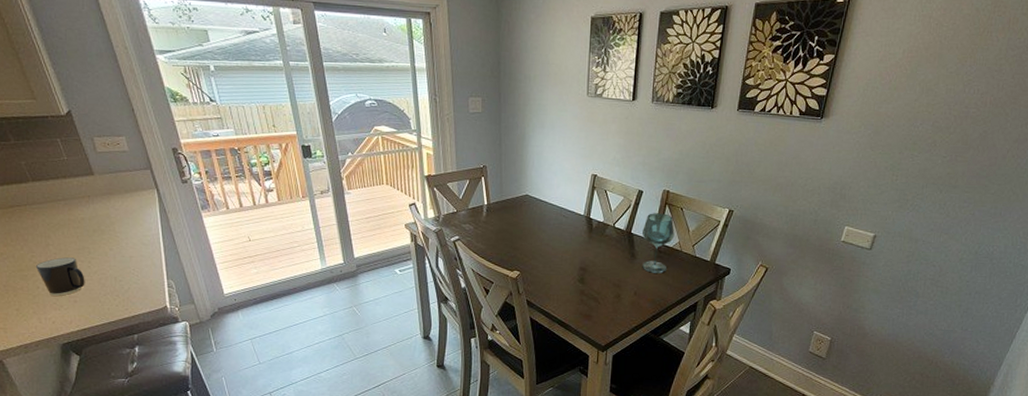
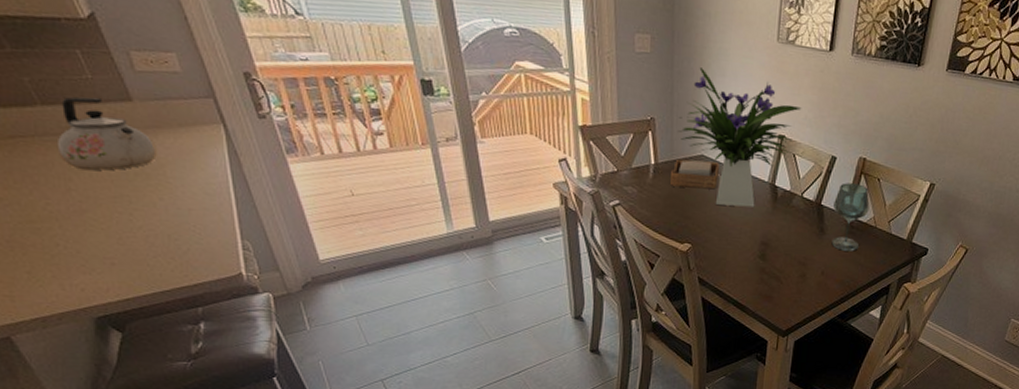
mug: present [35,257,85,296] -> none [52,207,126,256]
kettle: none [41,174,109,230] -> present [56,96,157,171]
napkin holder: none [501,199,541,224] -> present [670,159,719,190]
flower arrangement: none [506,122,611,238] -> present [678,67,802,208]

